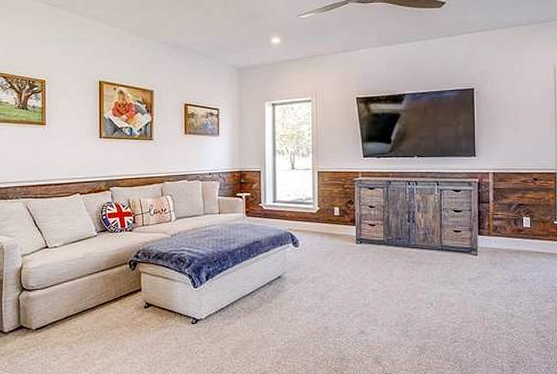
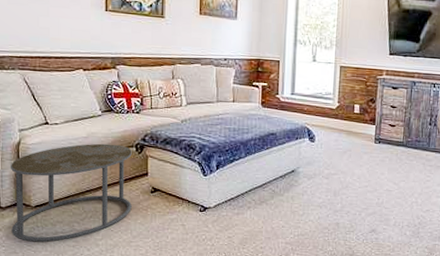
side table: none [13,263,127,365] -> present [11,143,132,243]

